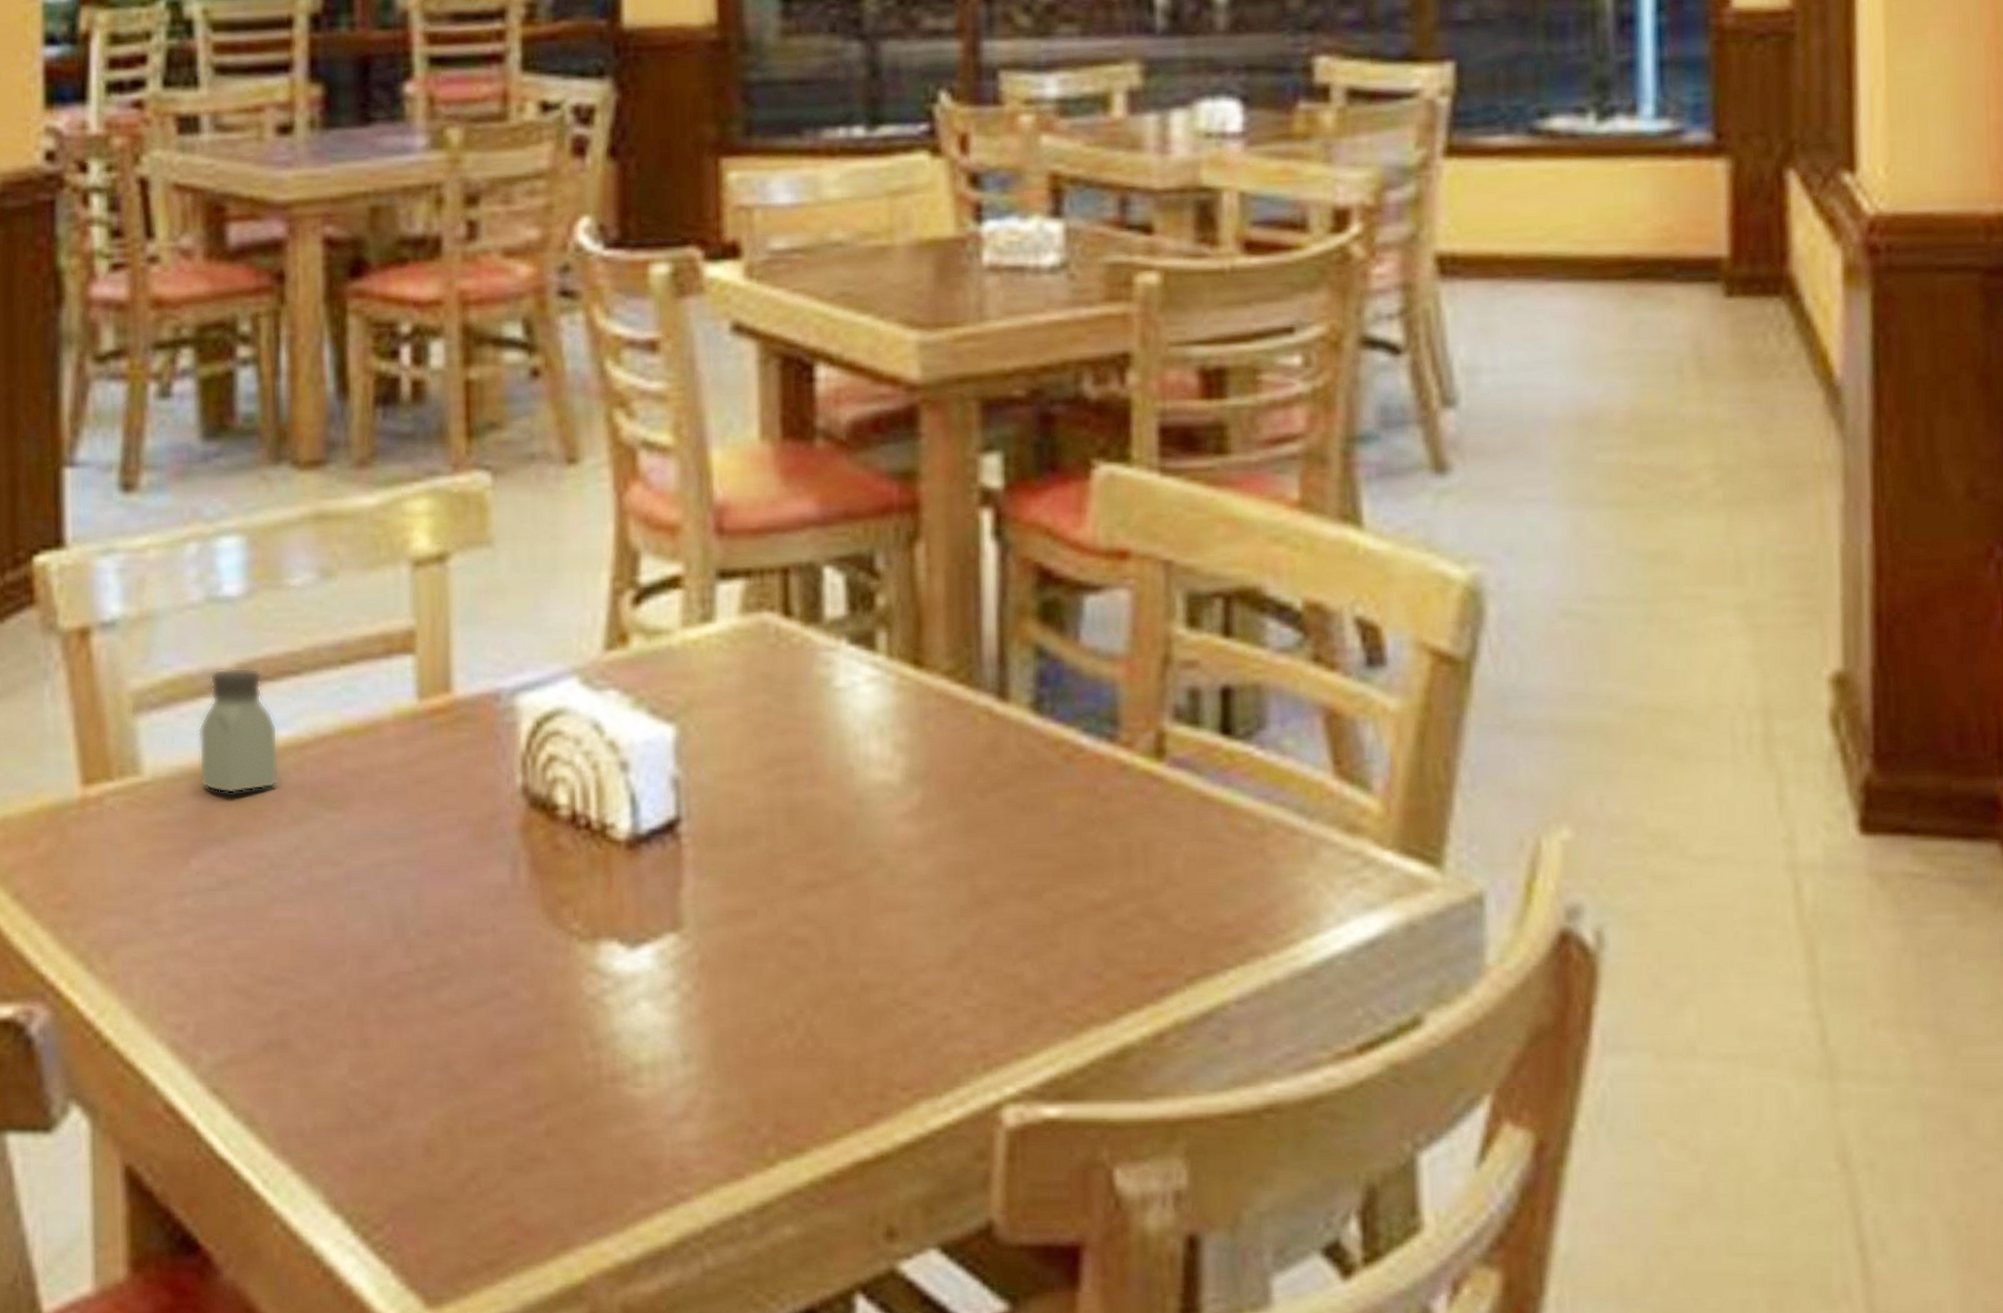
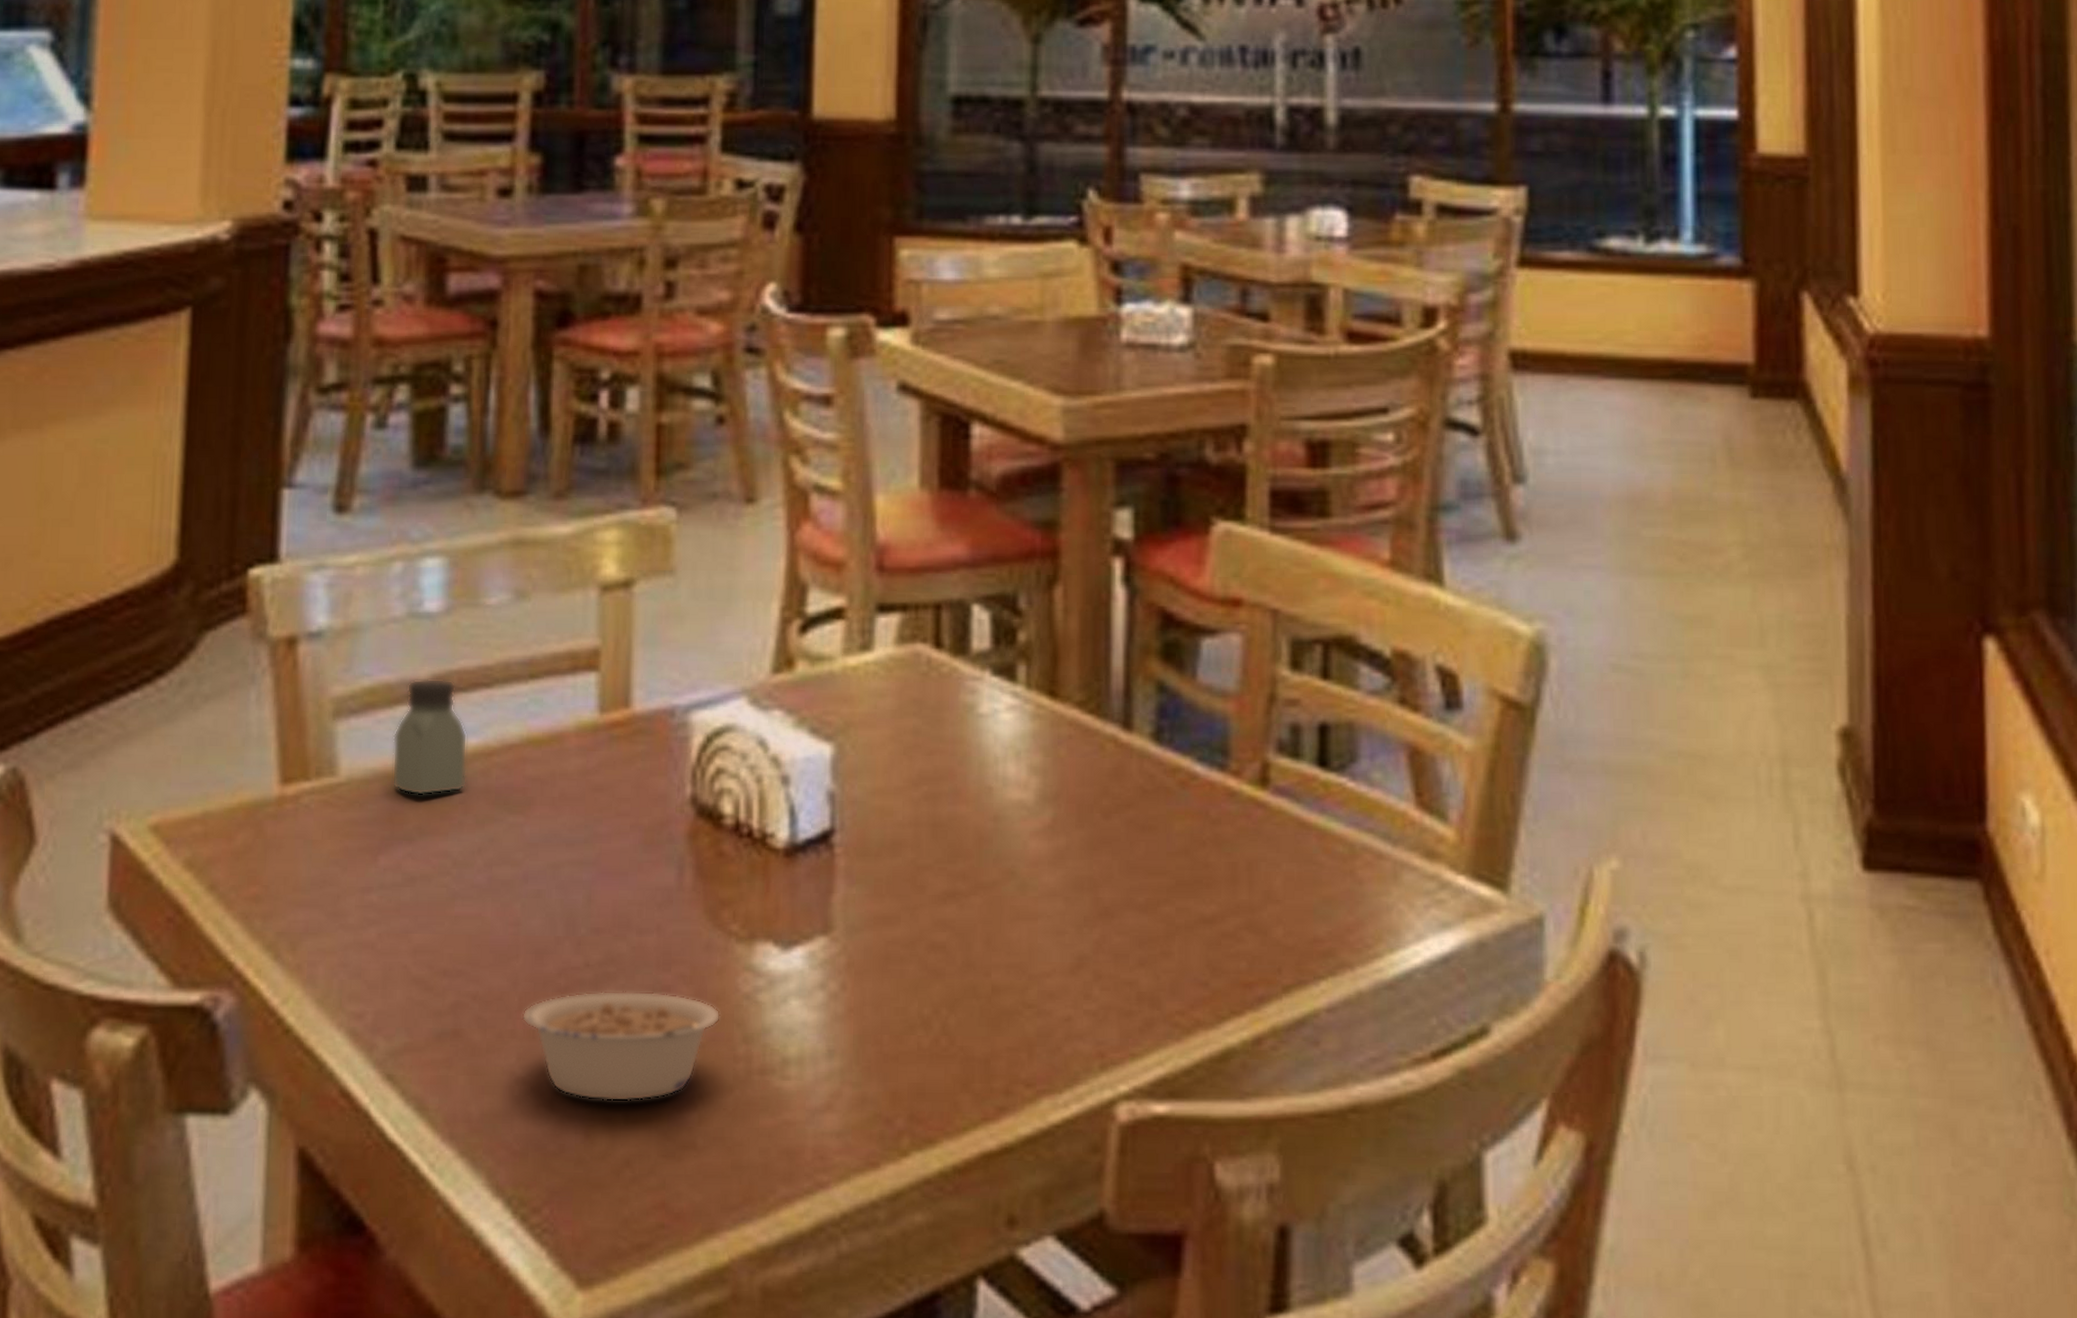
legume: none [351,996,565,1113] -> present [521,991,720,1102]

